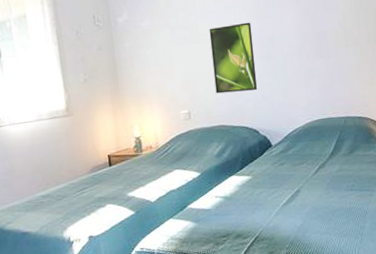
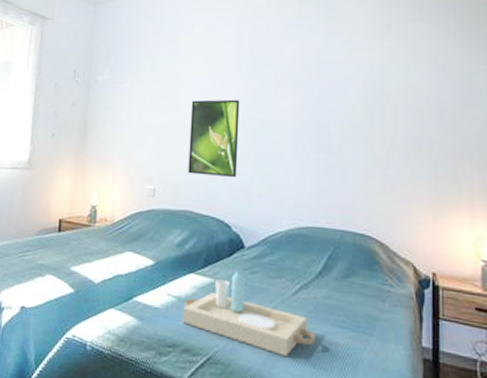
serving tray: none [229,163,335,222] -> present [182,268,316,357]

